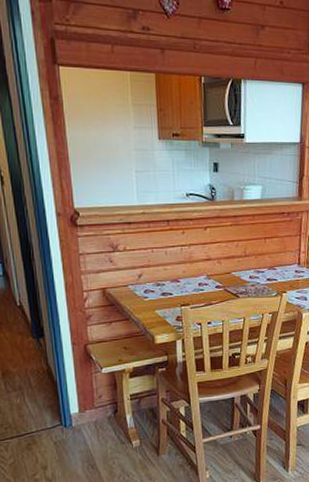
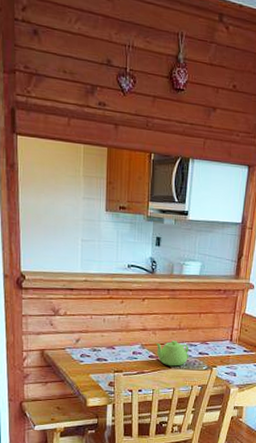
teapot: none [221,268,257,296] -> present [155,340,189,367]

